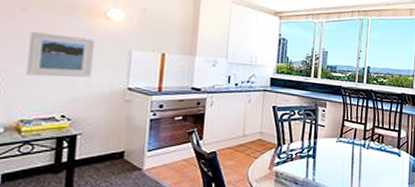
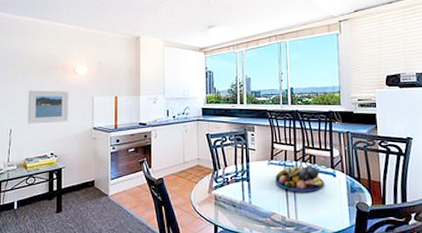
fruit bowl: none [342,144,389,171] -> present [275,165,324,192]

